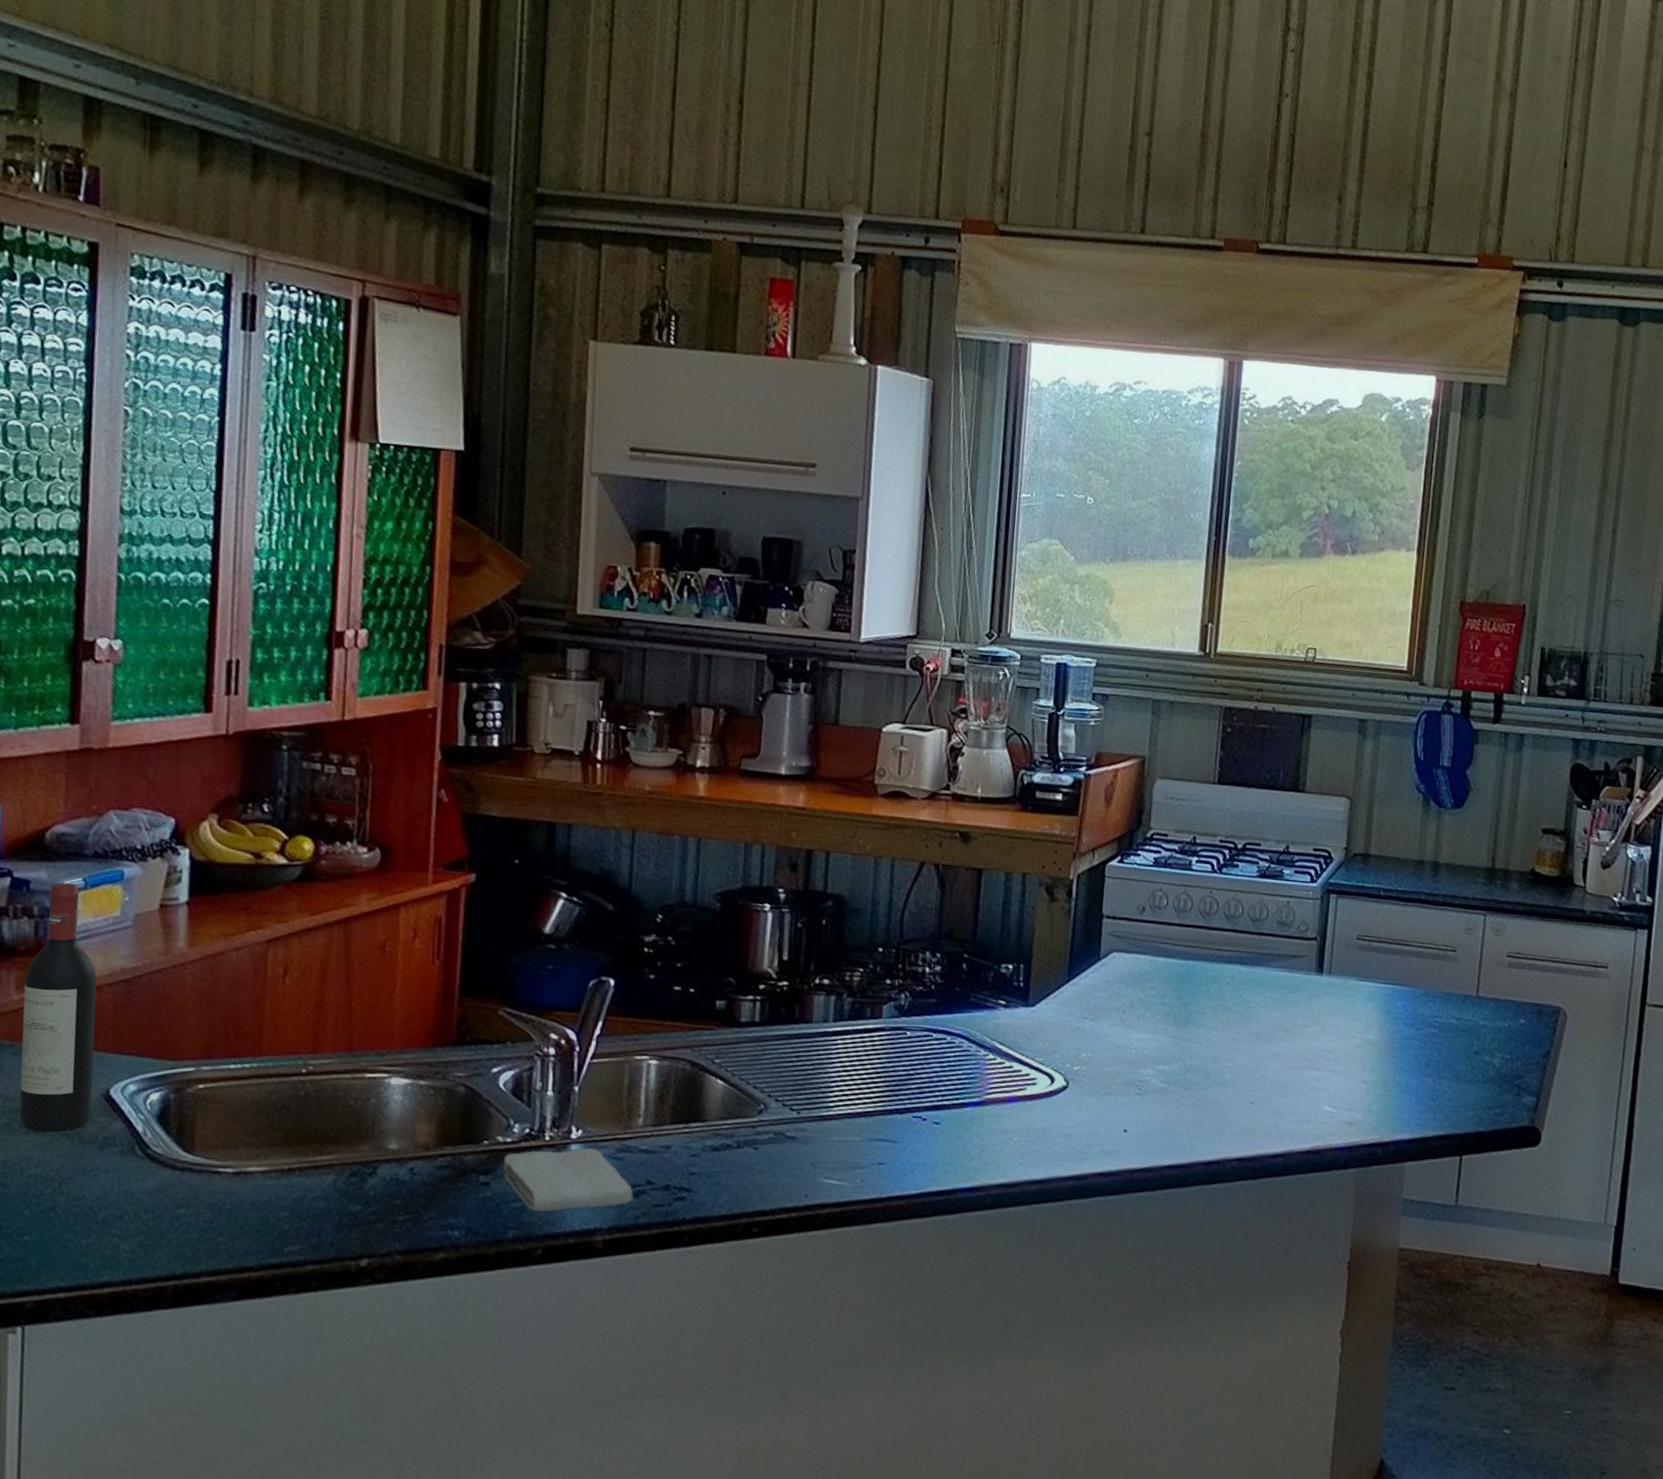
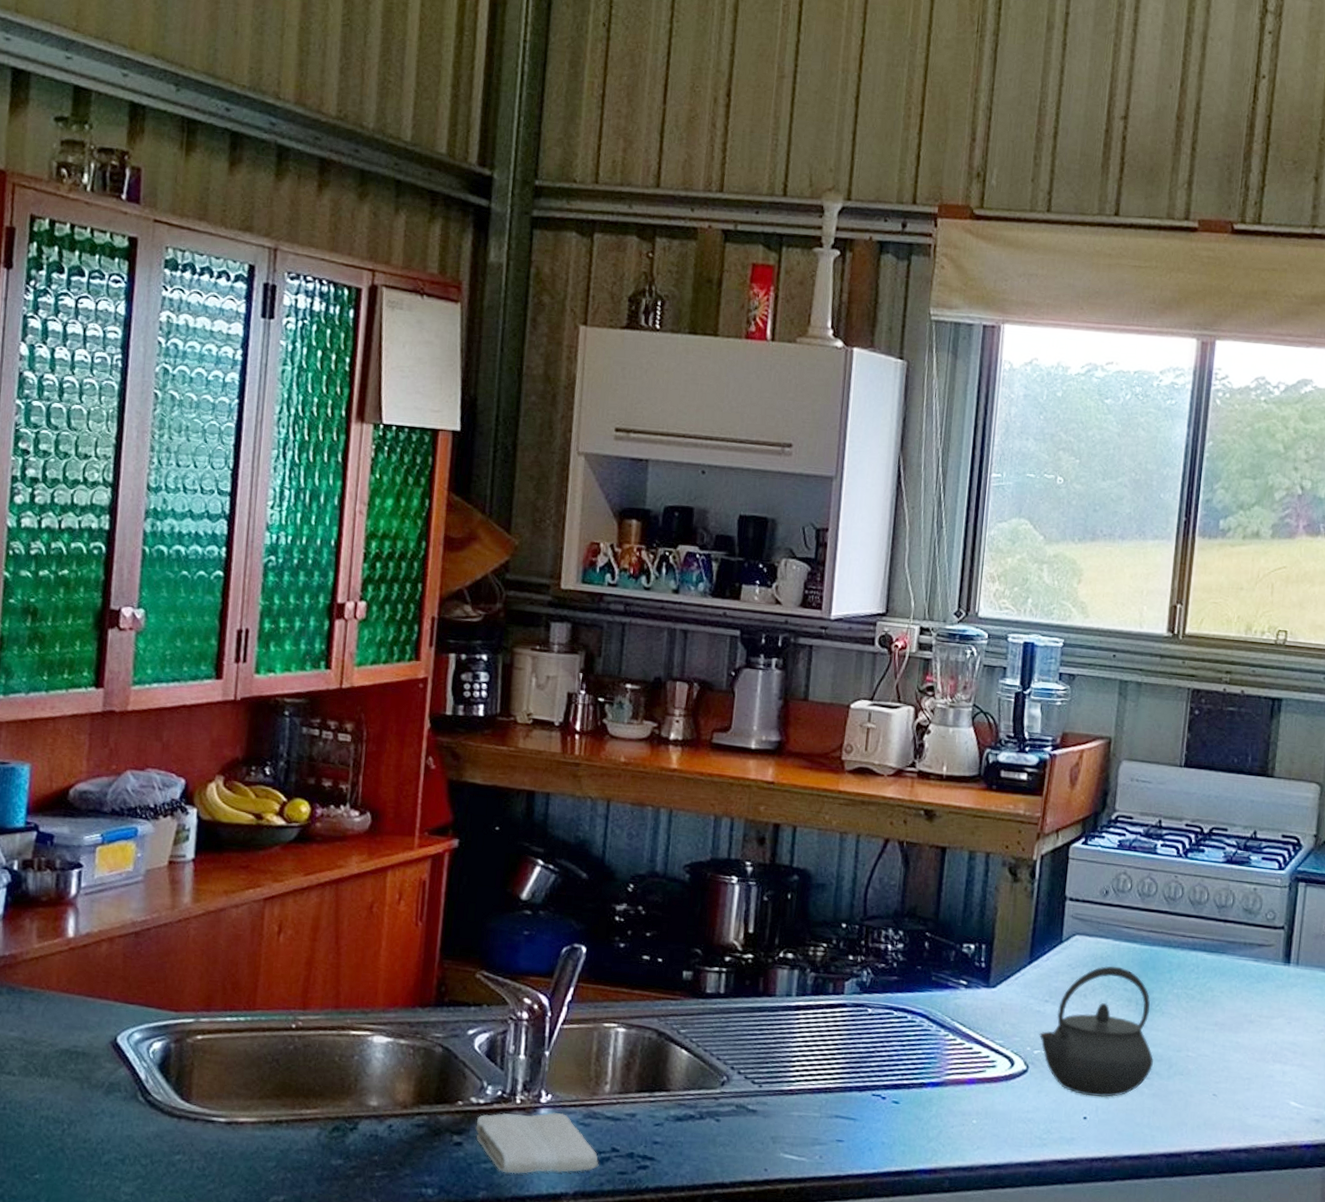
wine bottle: present [19,883,97,1133] -> none [35,838,110,1076]
kettle: none [1078,981,1191,1110] -> present [1039,966,1153,1098]

